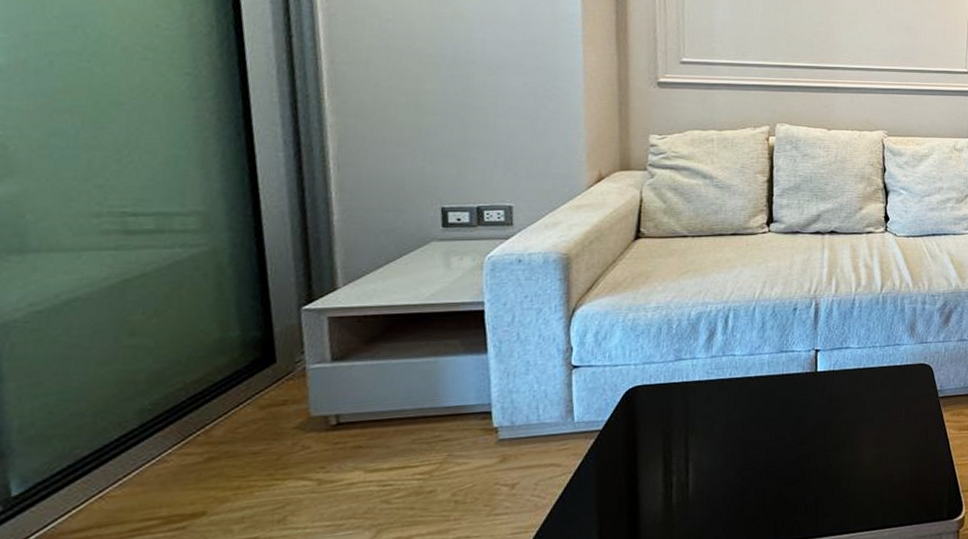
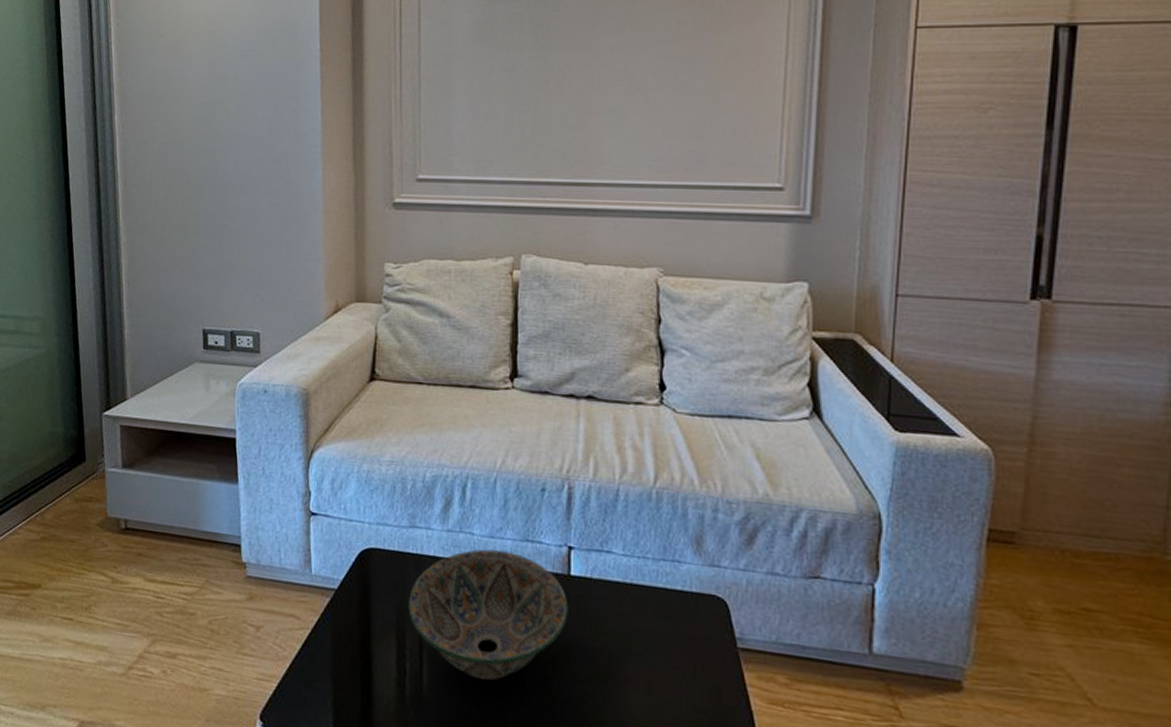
decorative bowl: none [674,363,816,473] -> present [408,549,568,681]

